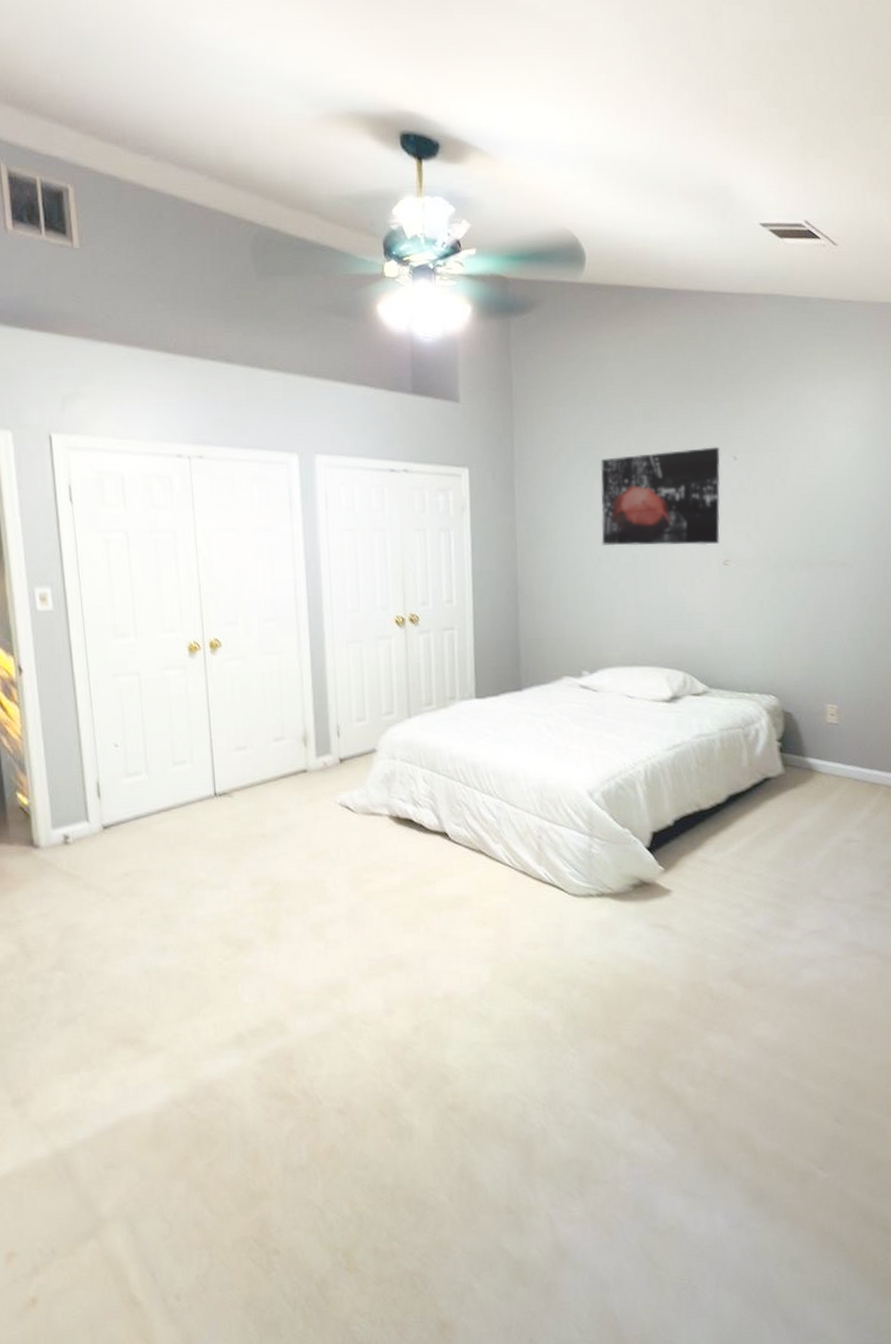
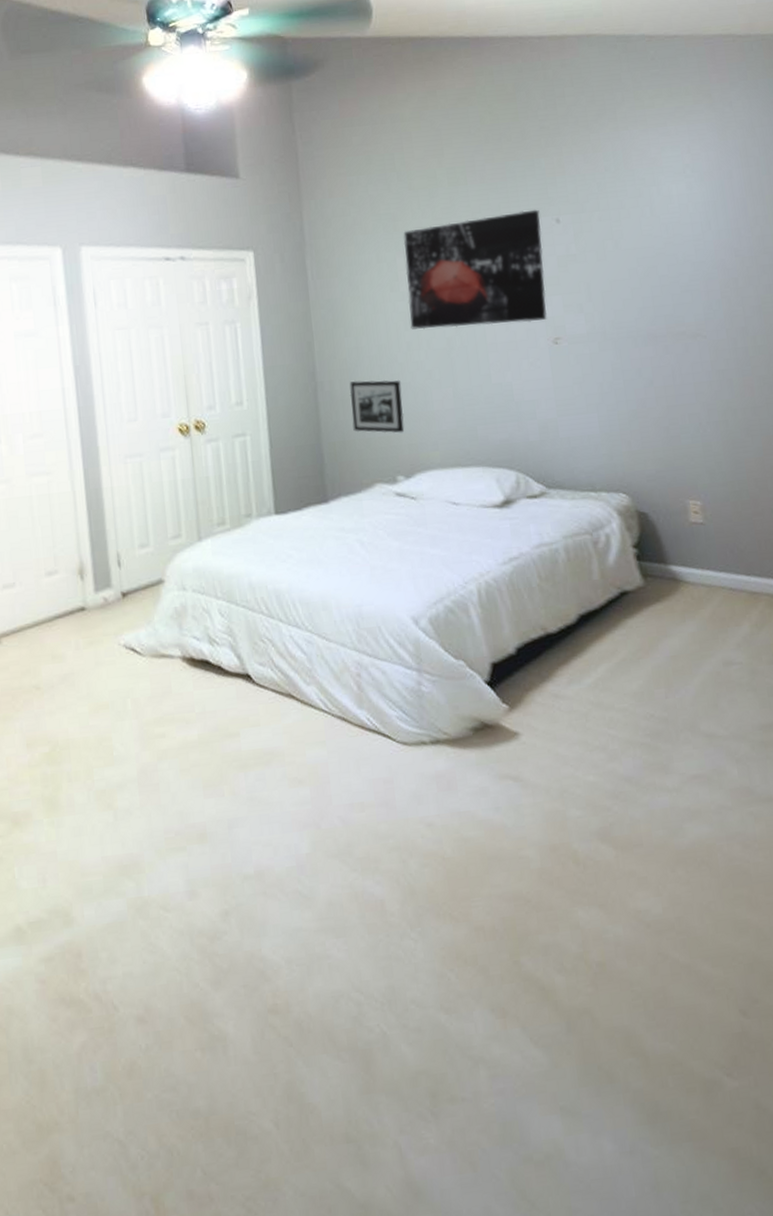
picture frame: none [545,586,592,635] -> present [349,379,405,433]

